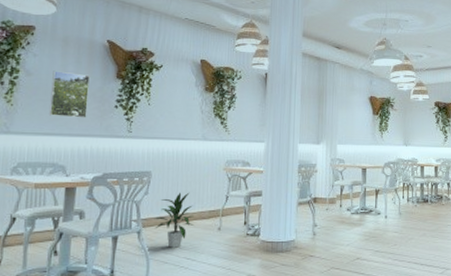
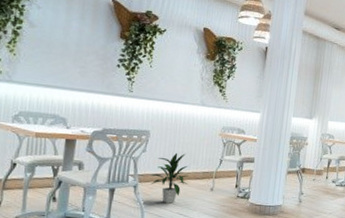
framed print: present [48,70,90,118] -> none [51,24,93,75]

